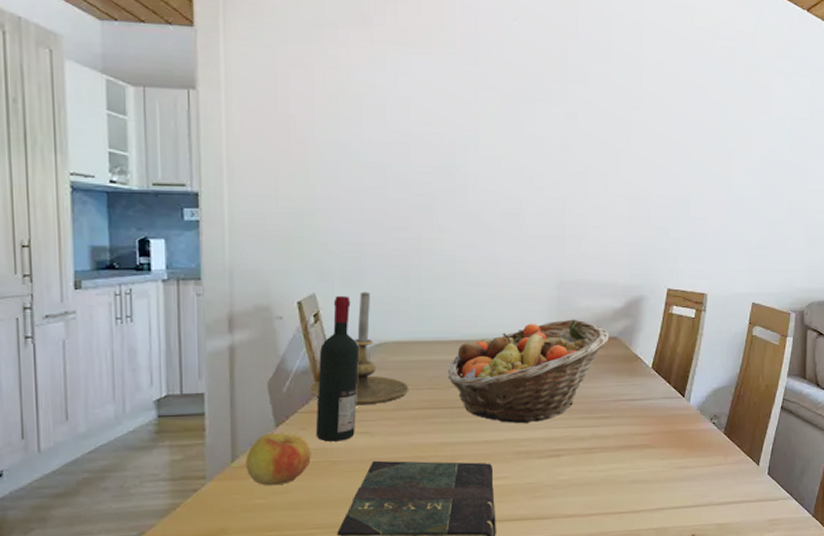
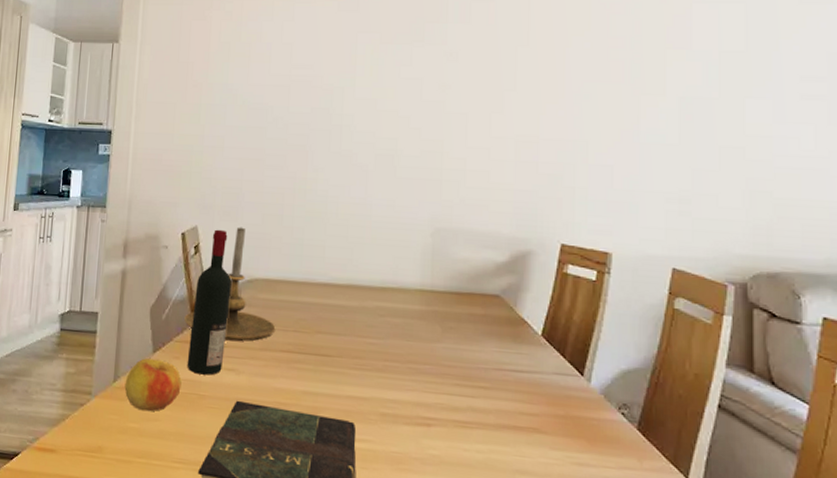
fruit basket: present [447,319,610,424] -> none [314,270,491,383]

